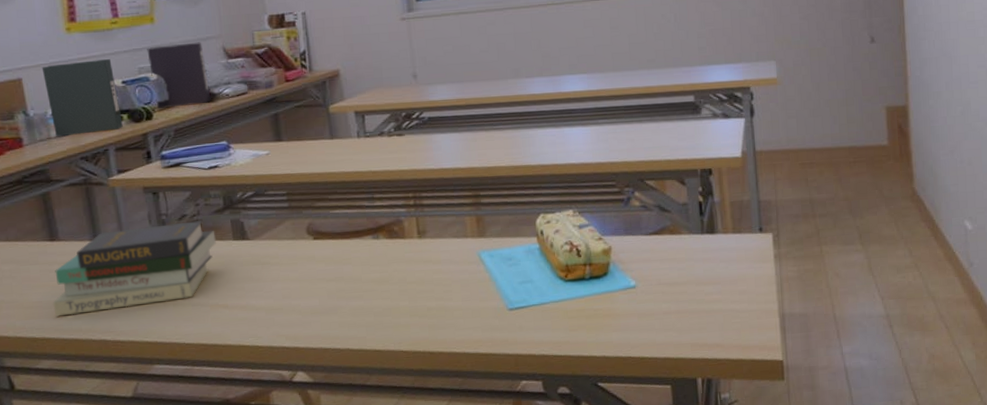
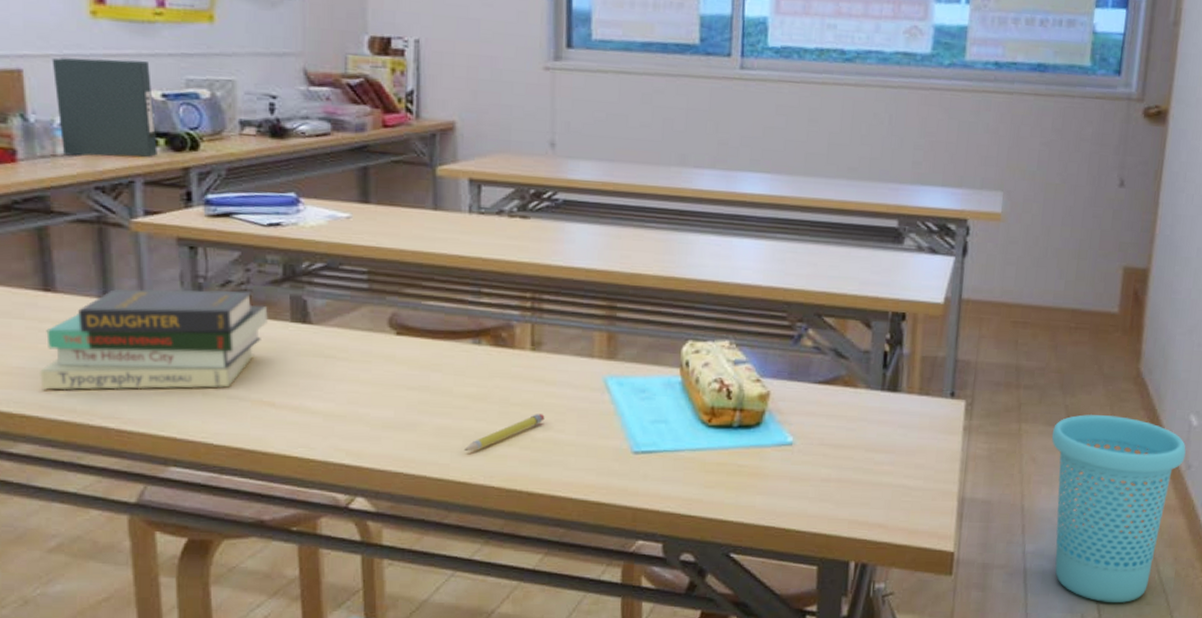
binder: present [147,42,211,108] -> none [200,54,281,140]
pencil: none [375,288,435,324] -> present [463,414,545,451]
trash bin: none [849,229,966,388] -> present [1051,414,1186,604]

